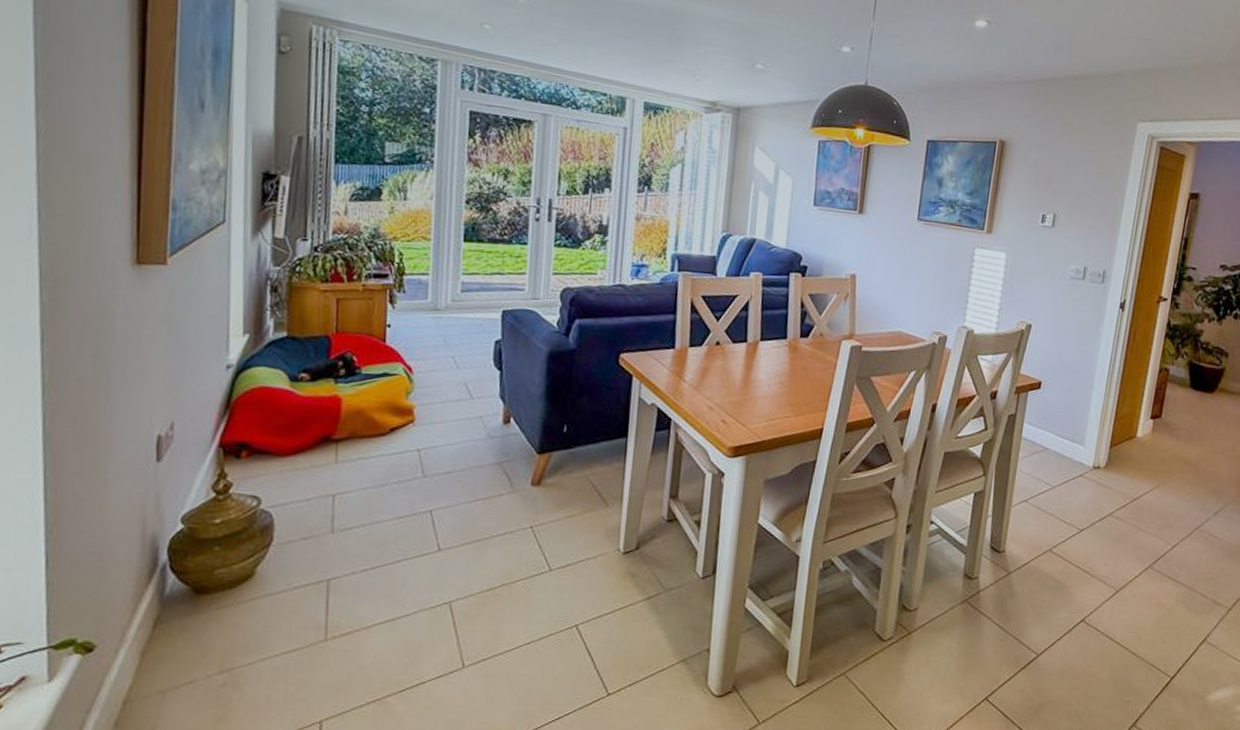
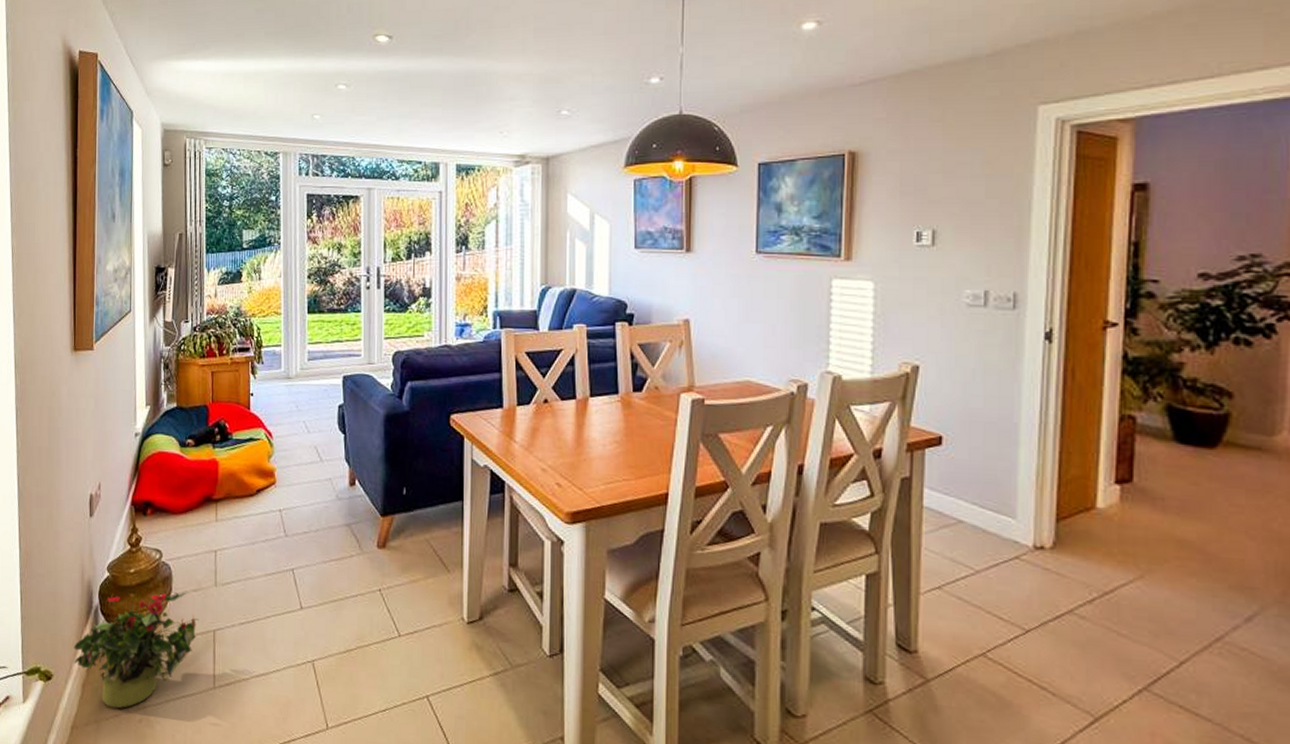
potted plant: none [128,540,308,675] -> present [73,591,199,709]

